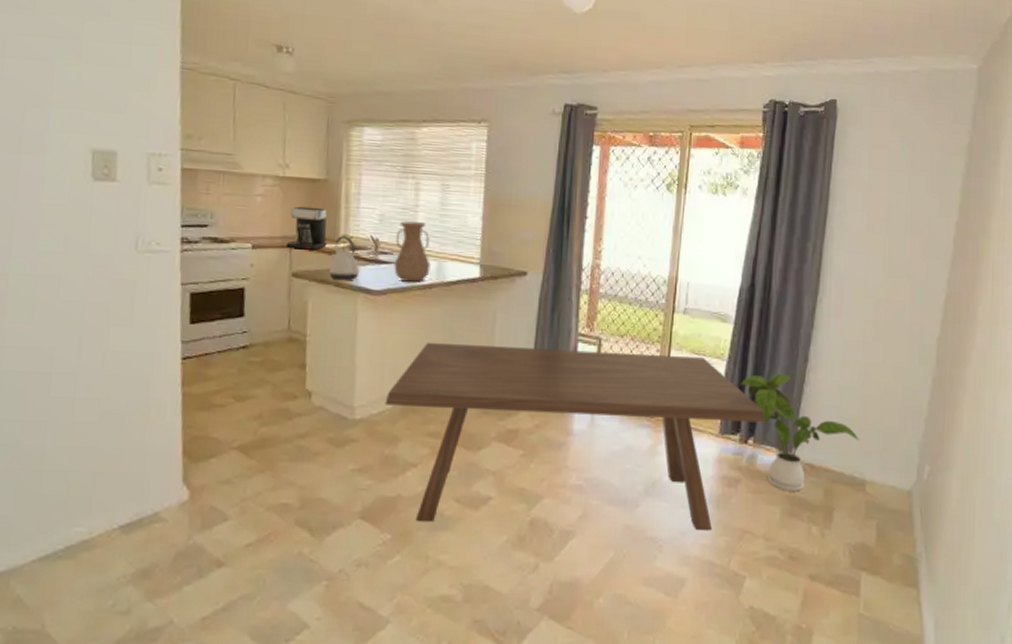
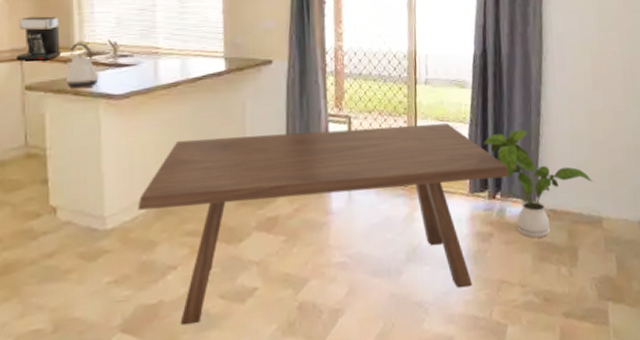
vase: present [394,221,431,283] -> none [135,22,174,83]

